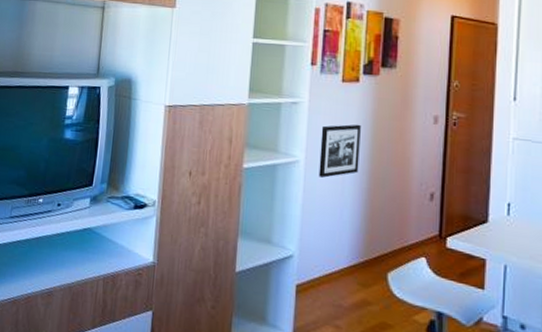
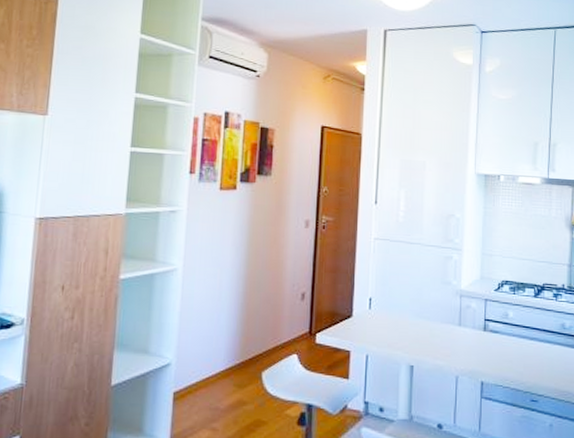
picture frame: present [318,124,361,178] -> none [196,230,238,284]

